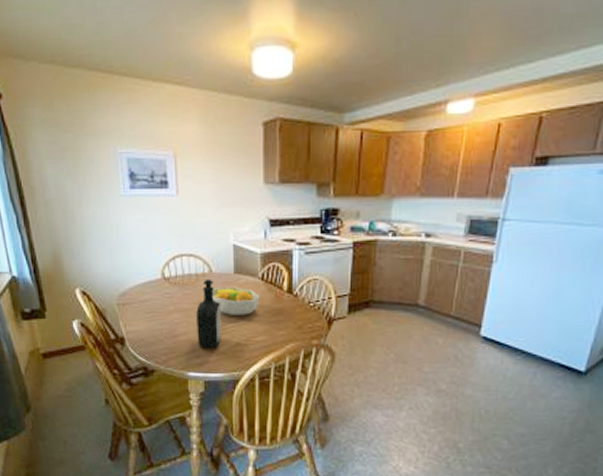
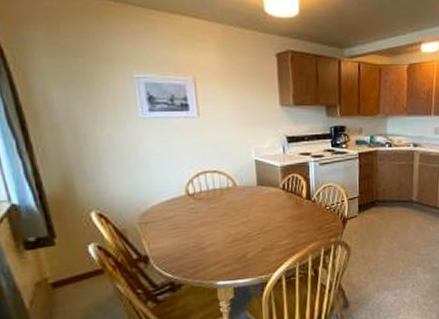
bottle: present [196,278,221,349] -> none [222,192,248,258]
fruit bowl: present [212,286,260,317] -> none [237,197,283,225]

